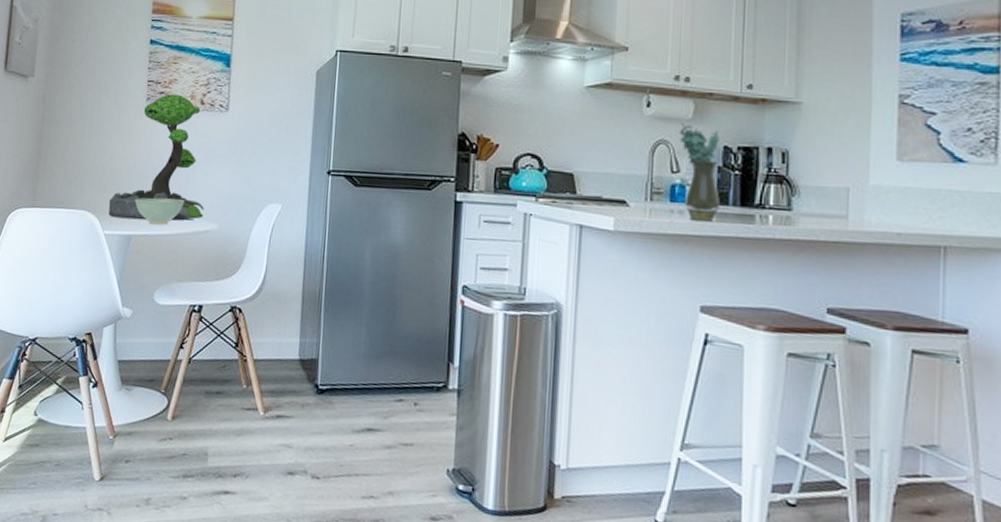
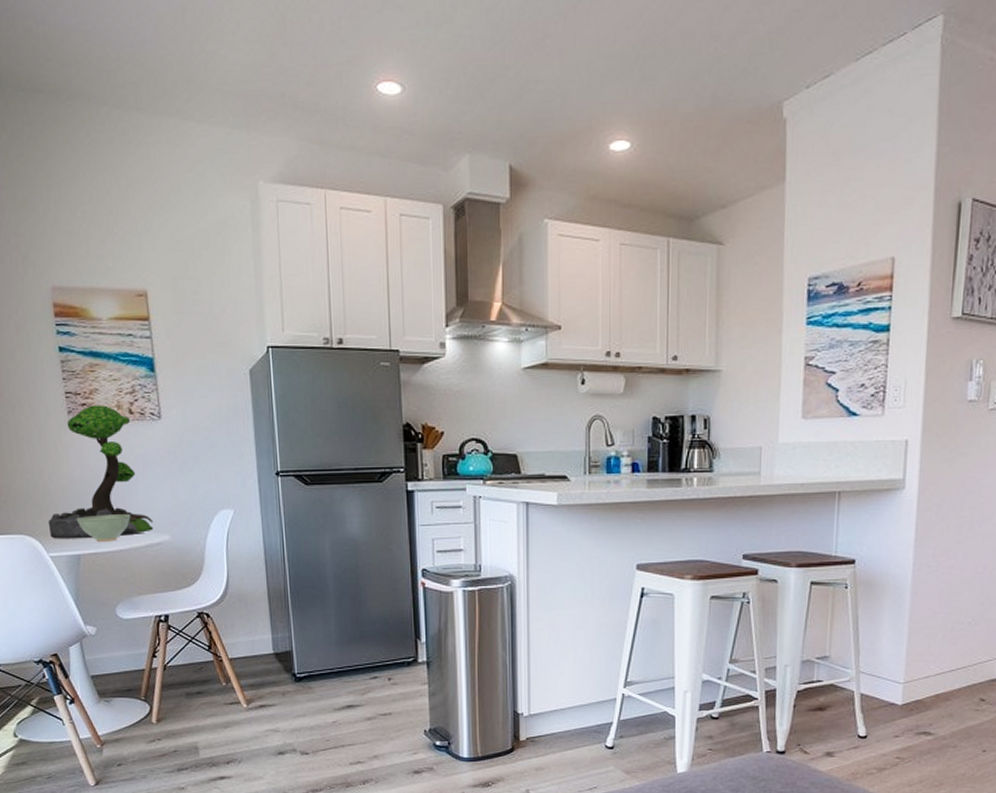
vase: present [680,123,720,222] -> none [613,398,651,488]

